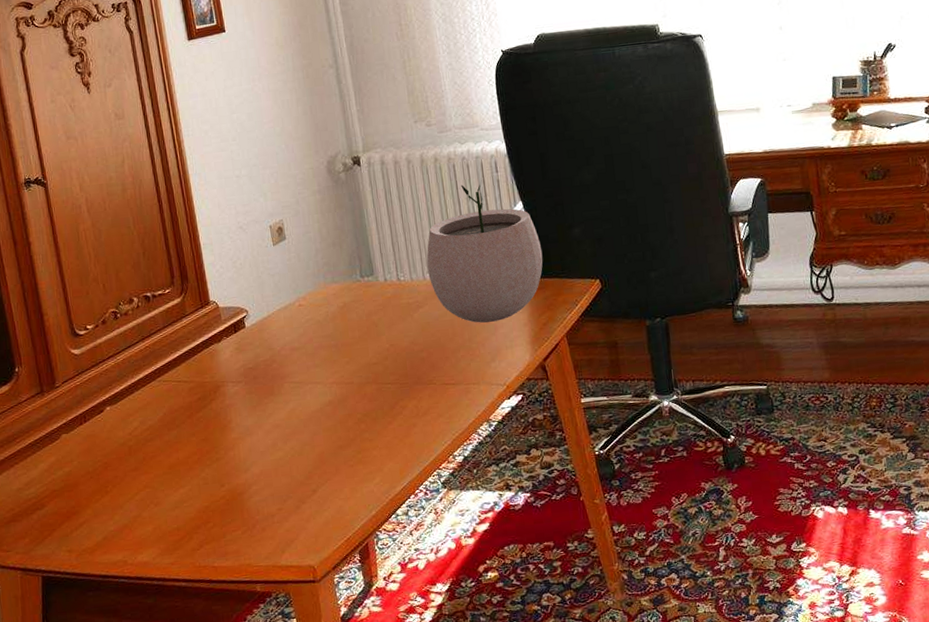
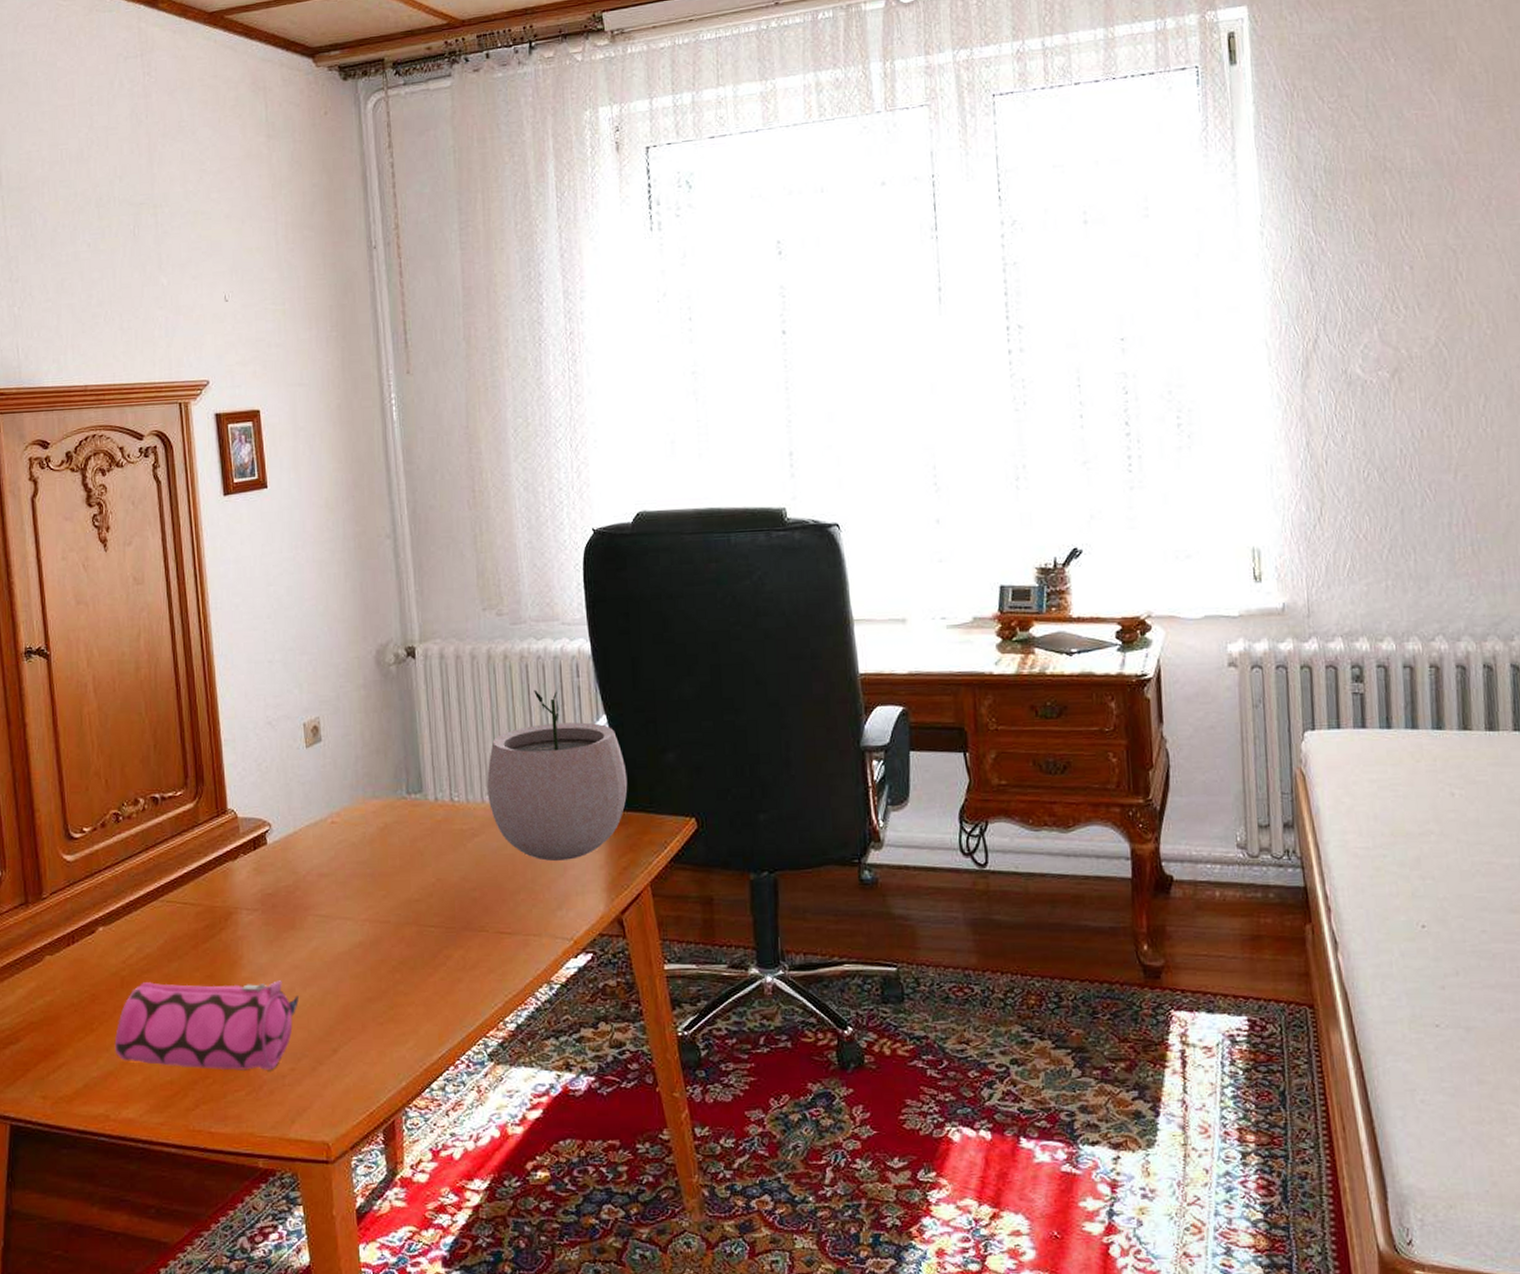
pencil case: none [127,438,281,516] -> present [114,980,299,1071]

